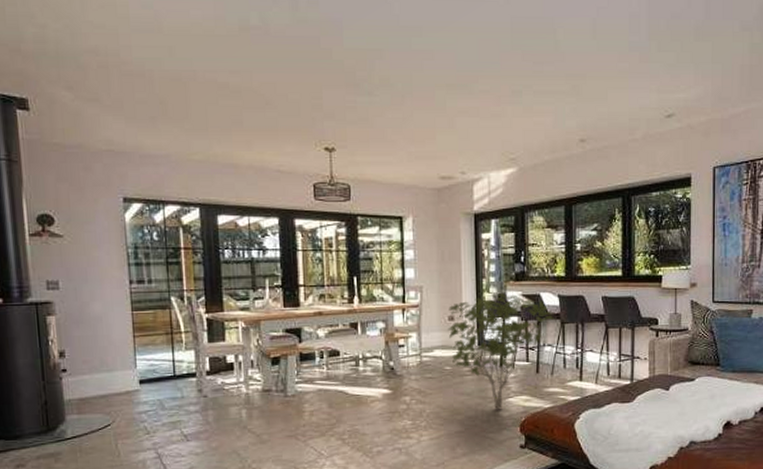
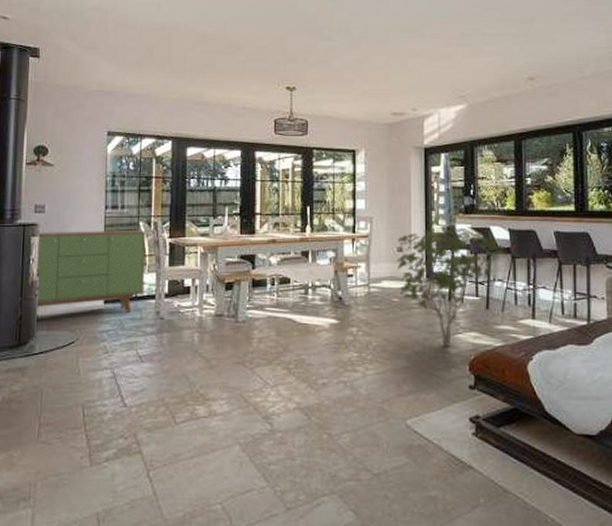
sideboard: none [53,305,184,393] -> present [37,229,146,313]

